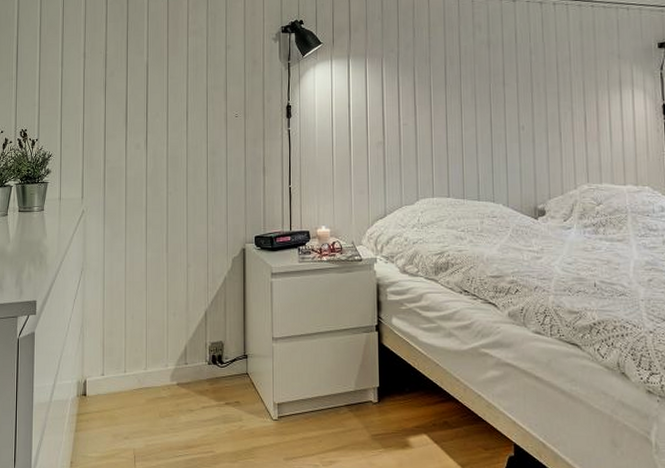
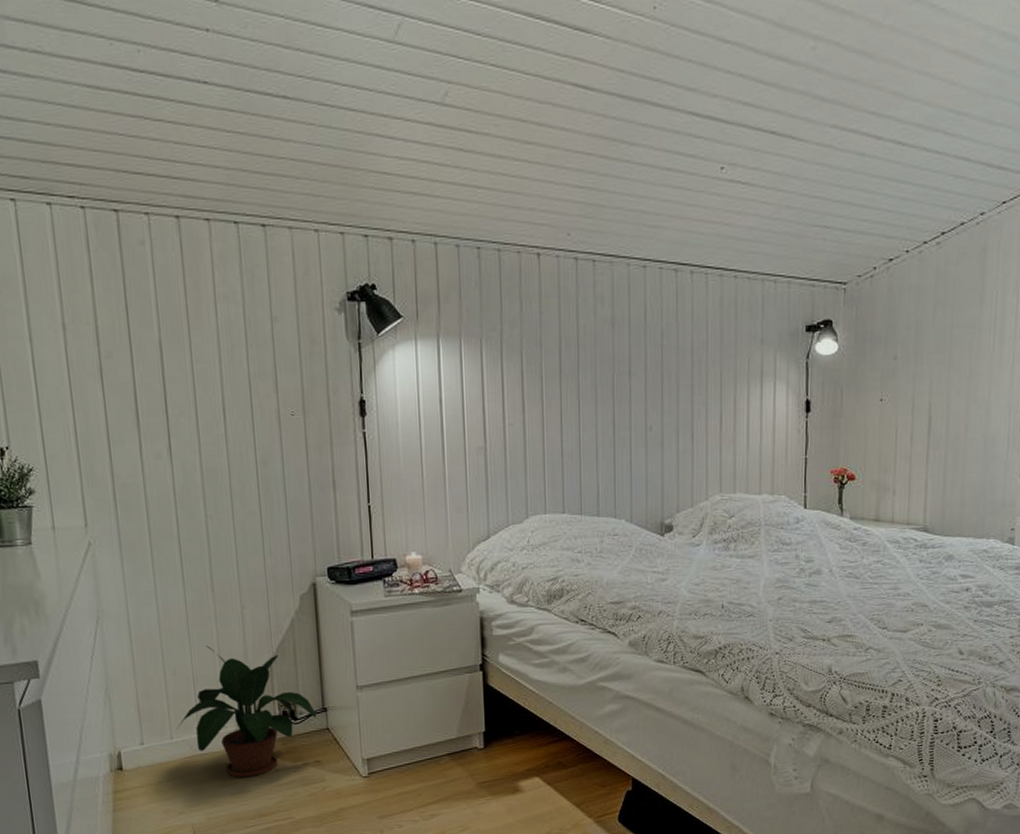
potted plant: none [130,296,239,411] -> present [177,645,317,777]

